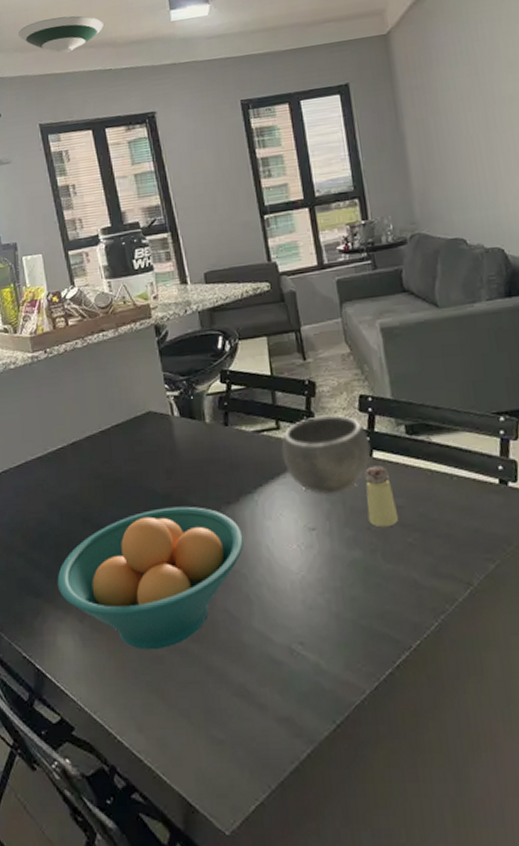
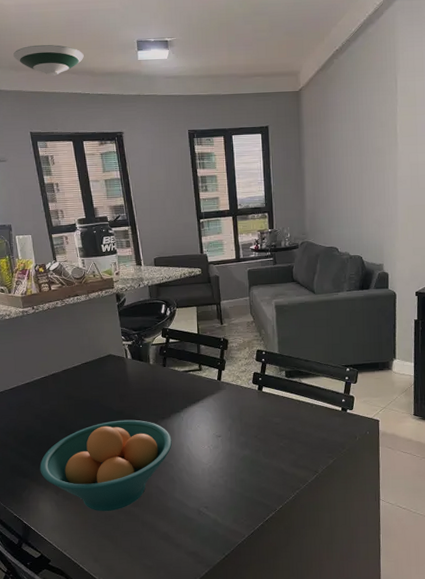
bowl: present [281,414,371,495] -> none [202,362,262,415]
saltshaker: present [364,465,399,528] -> none [256,397,276,436]

